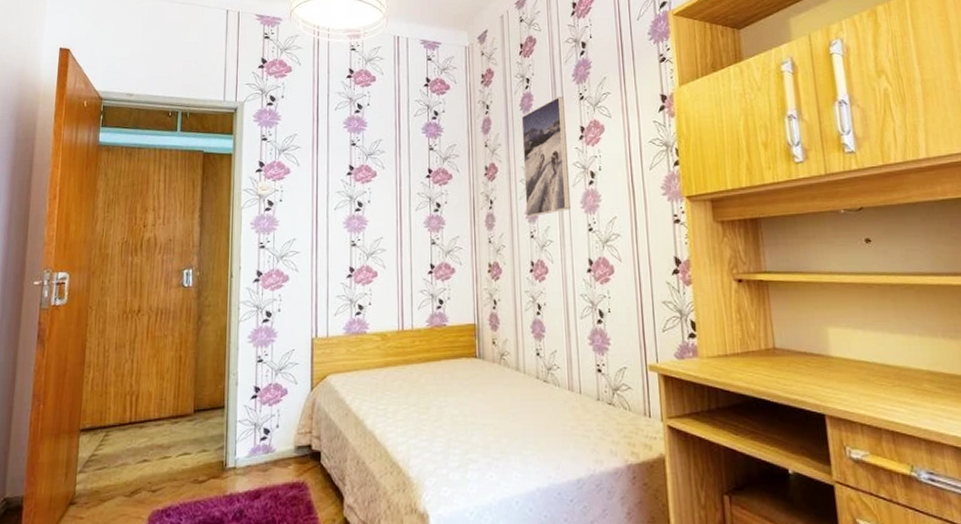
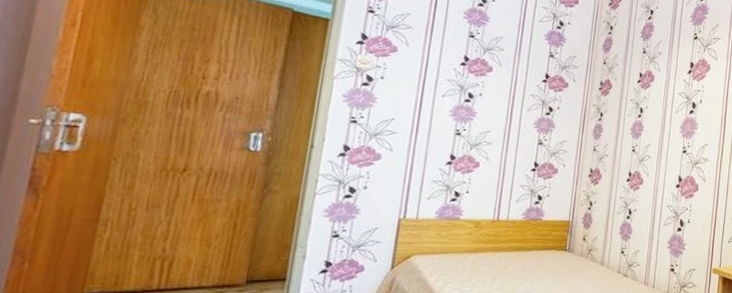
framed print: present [521,96,572,217] -> none [631,32,681,134]

